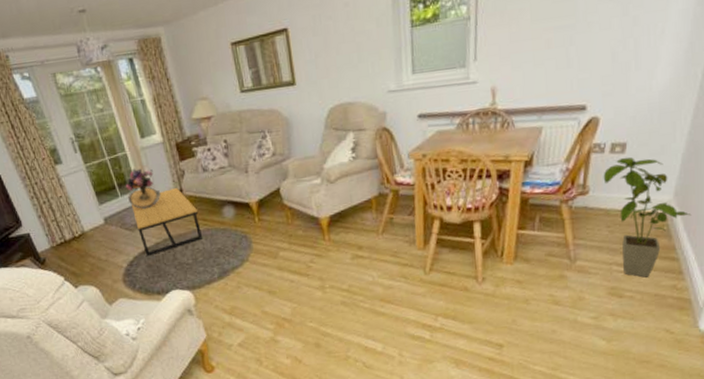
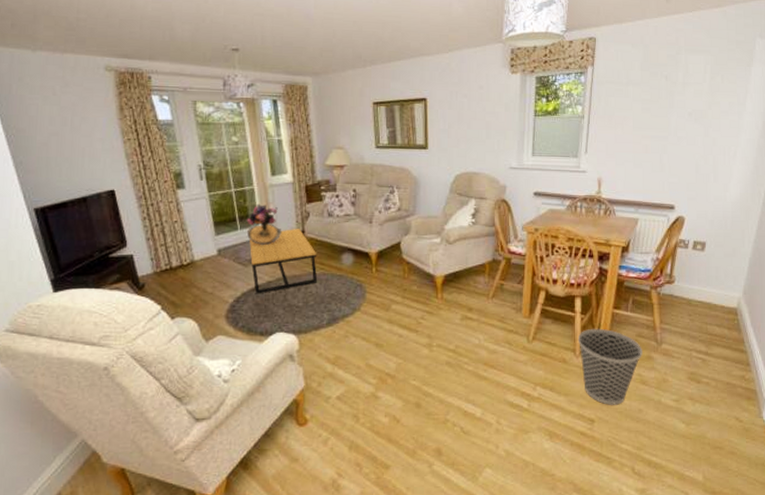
wastebasket: none [479,251,554,329] -> present [577,328,642,405]
house plant: present [603,156,692,278] -> none [686,255,757,366]

